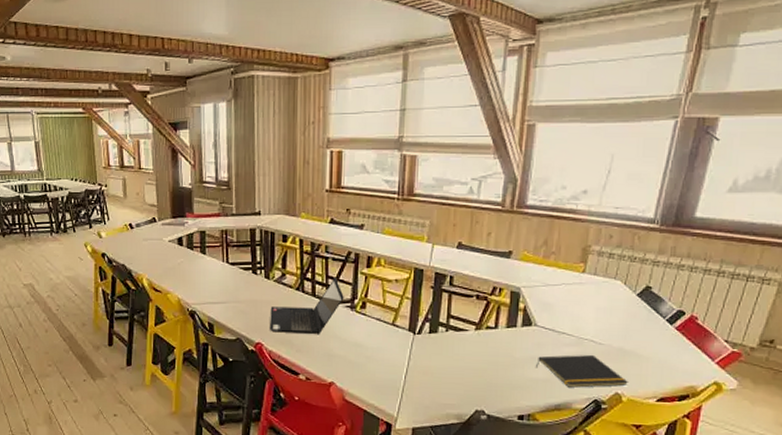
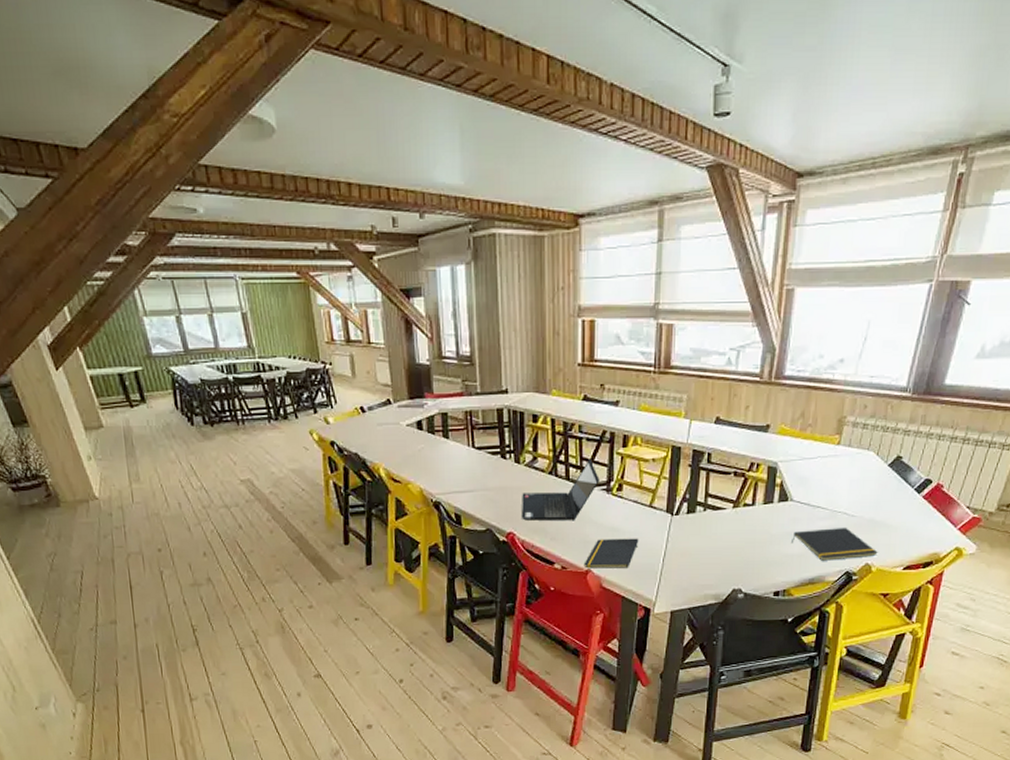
notepad: none [327,353,382,383] -> present [583,538,639,569]

